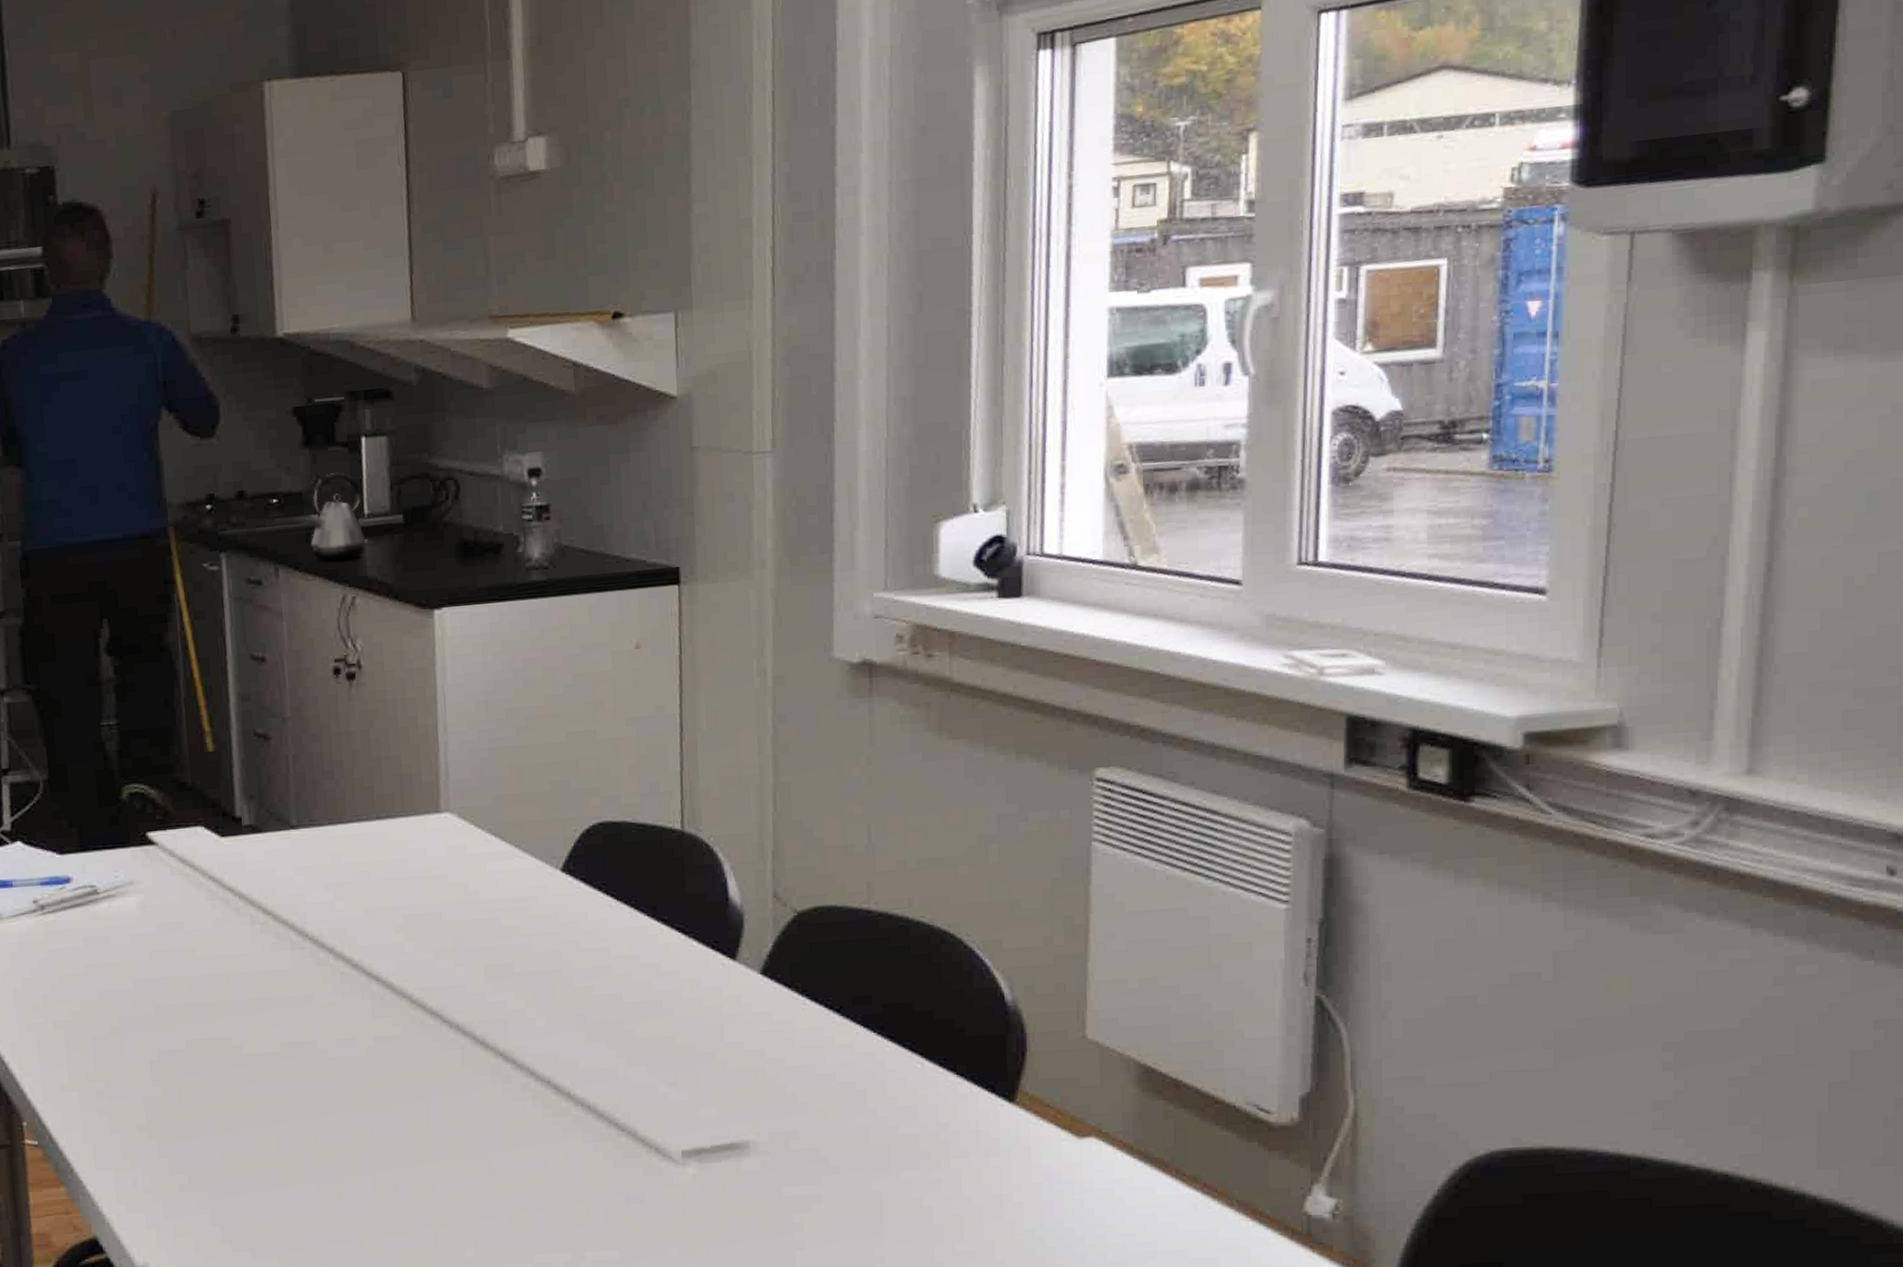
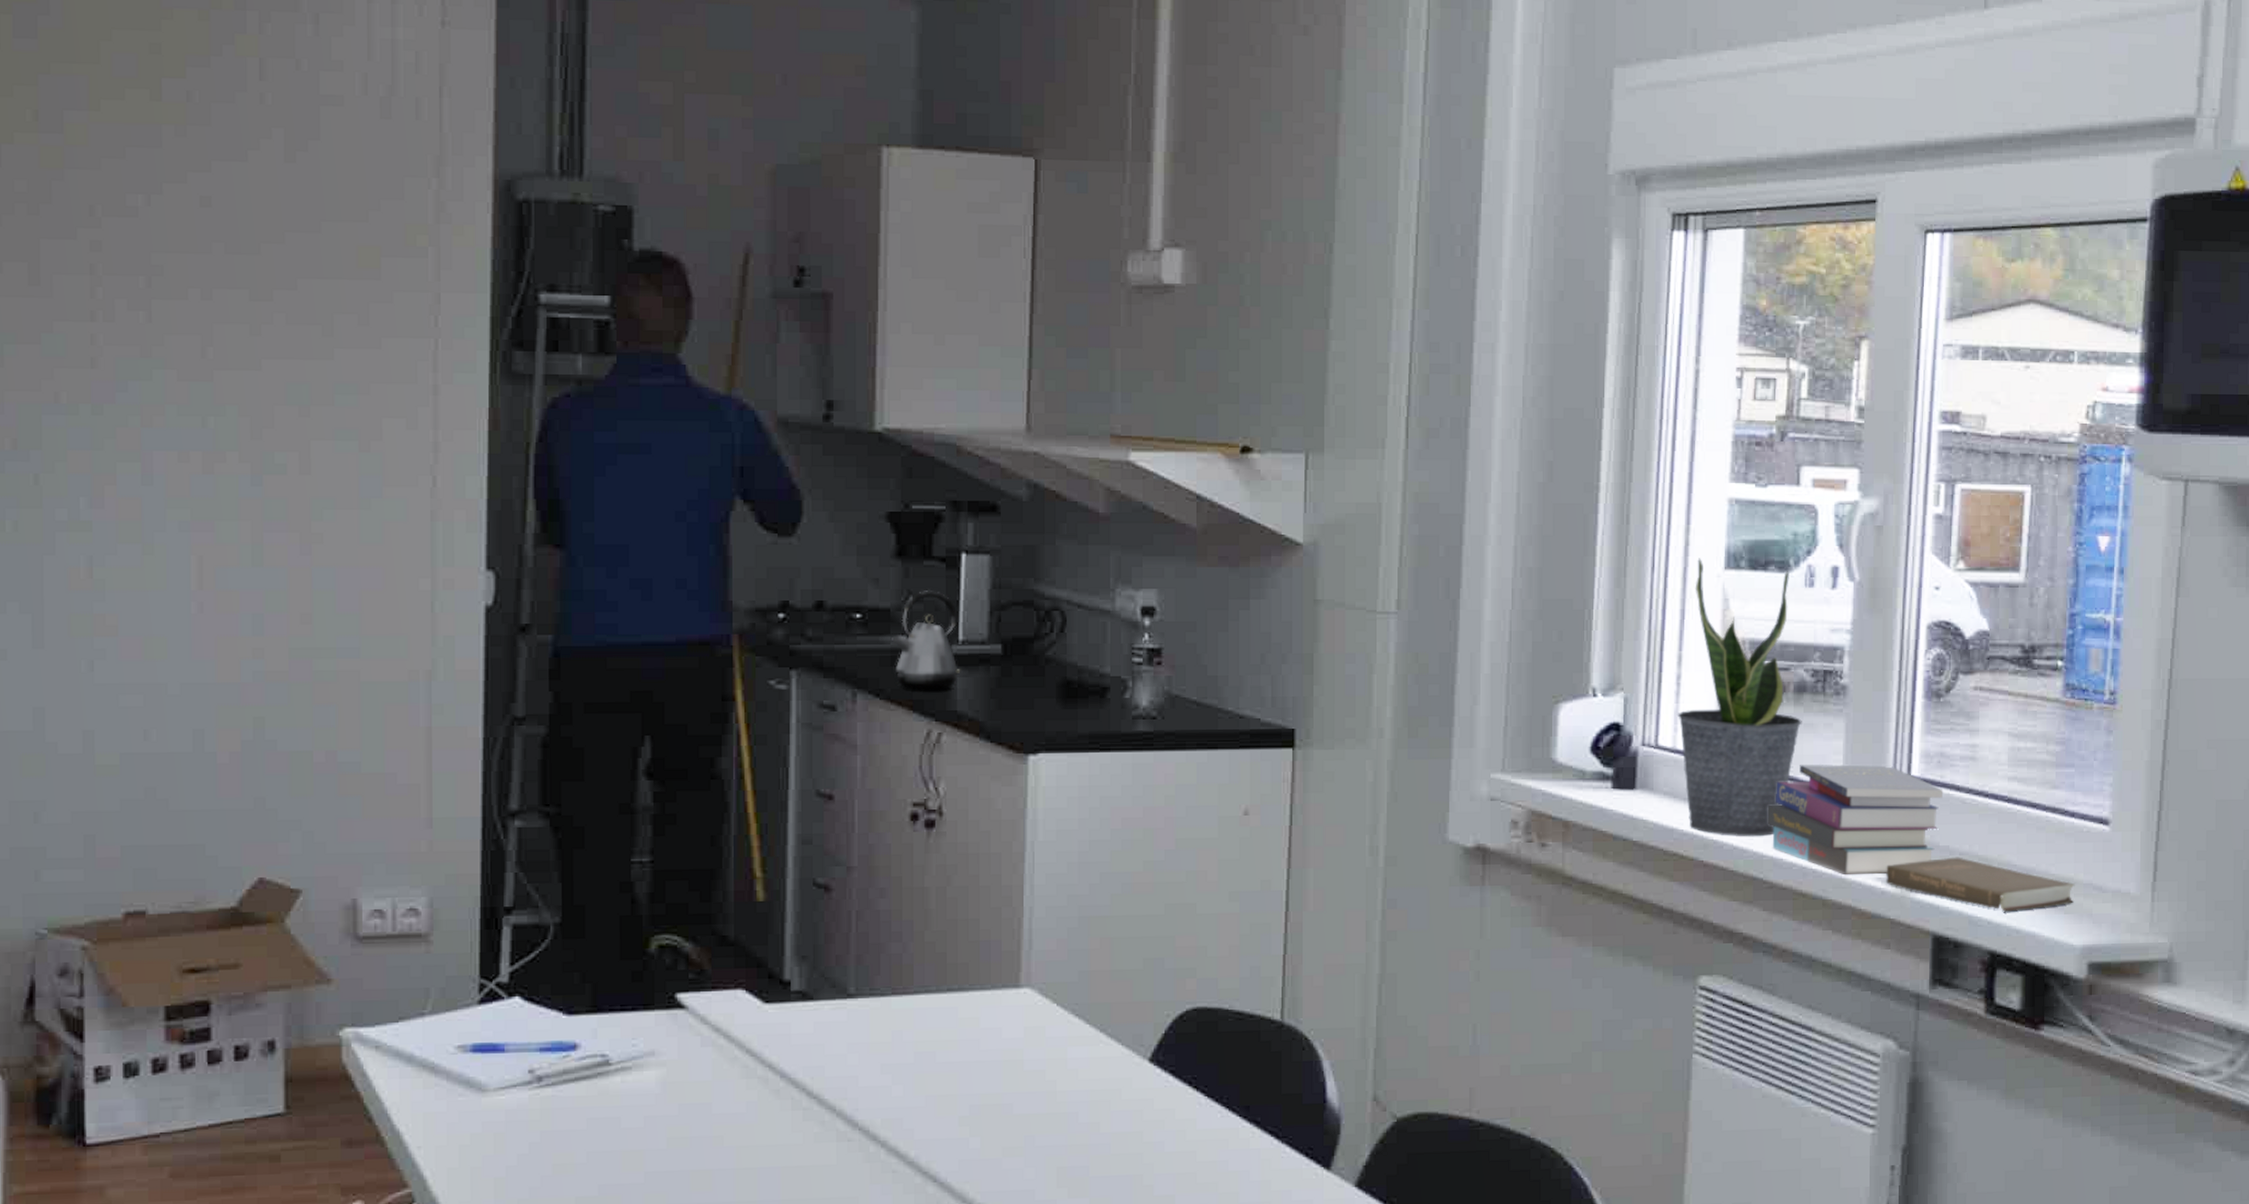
potted plant: none [1062,369,1197,634] -> present [1676,558,1802,836]
books: none [1162,553,1355,664] -> present [1767,764,1944,876]
book: none [1293,637,1507,689] -> present [1886,857,2075,912]

